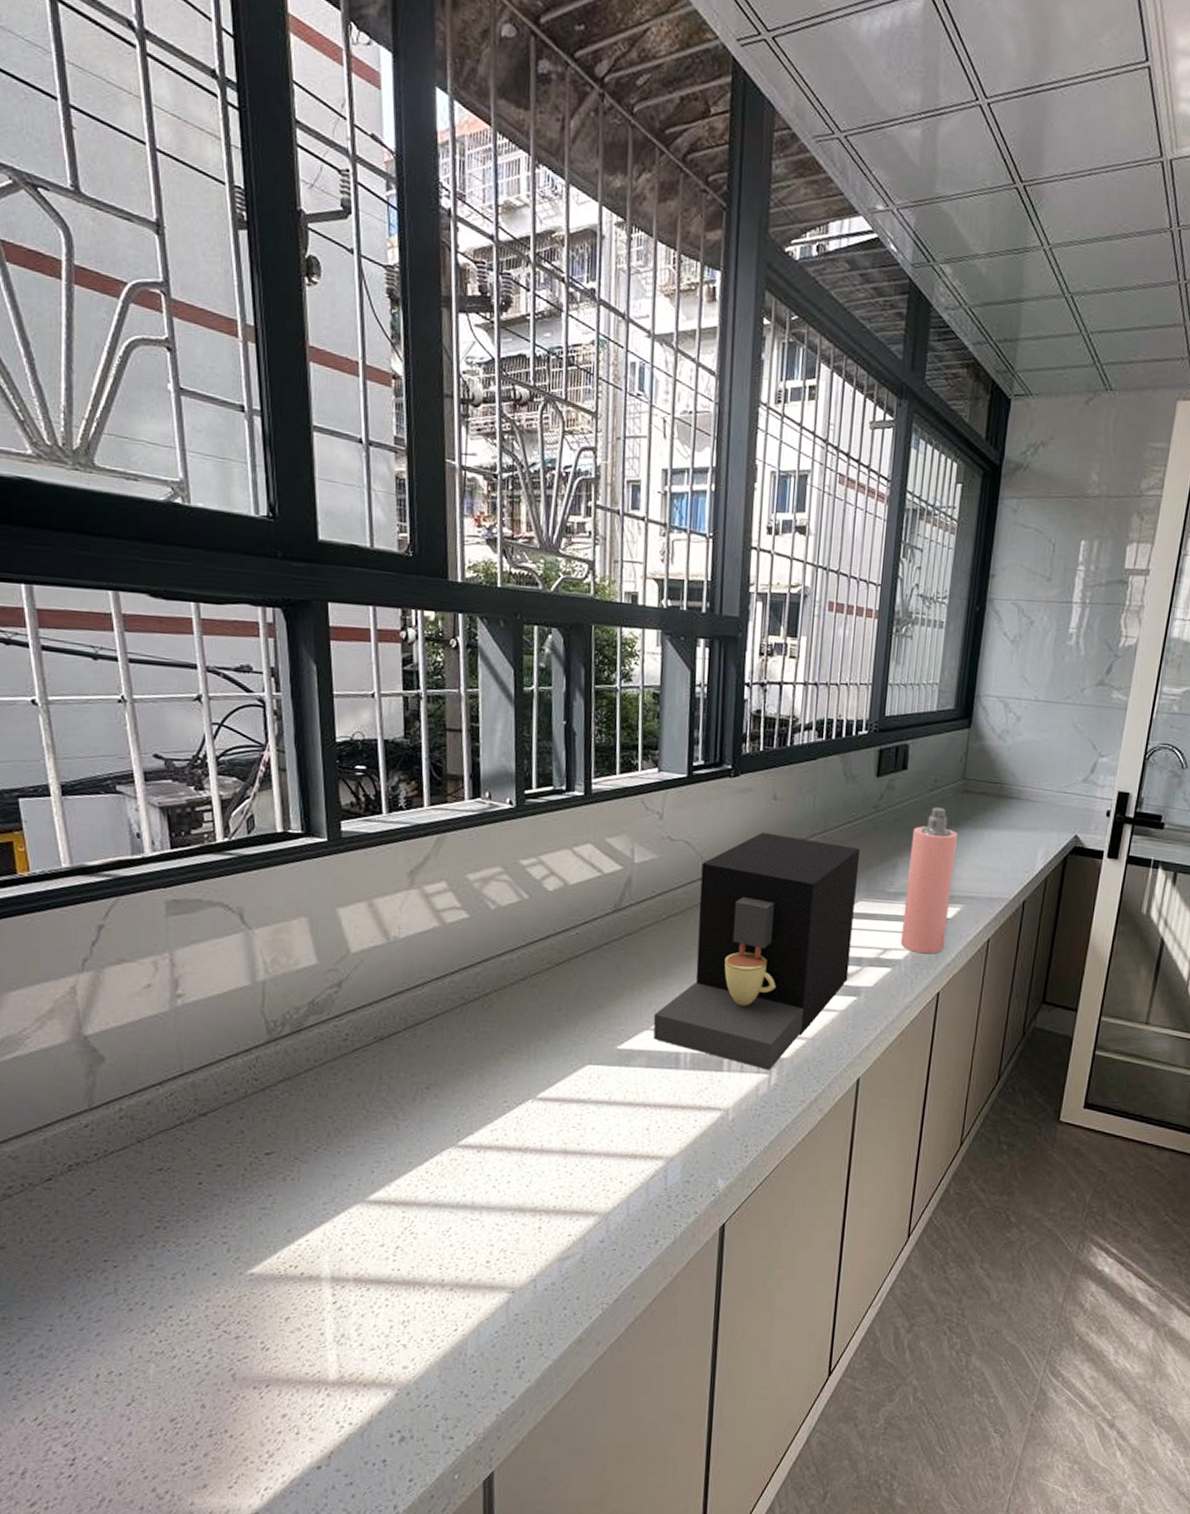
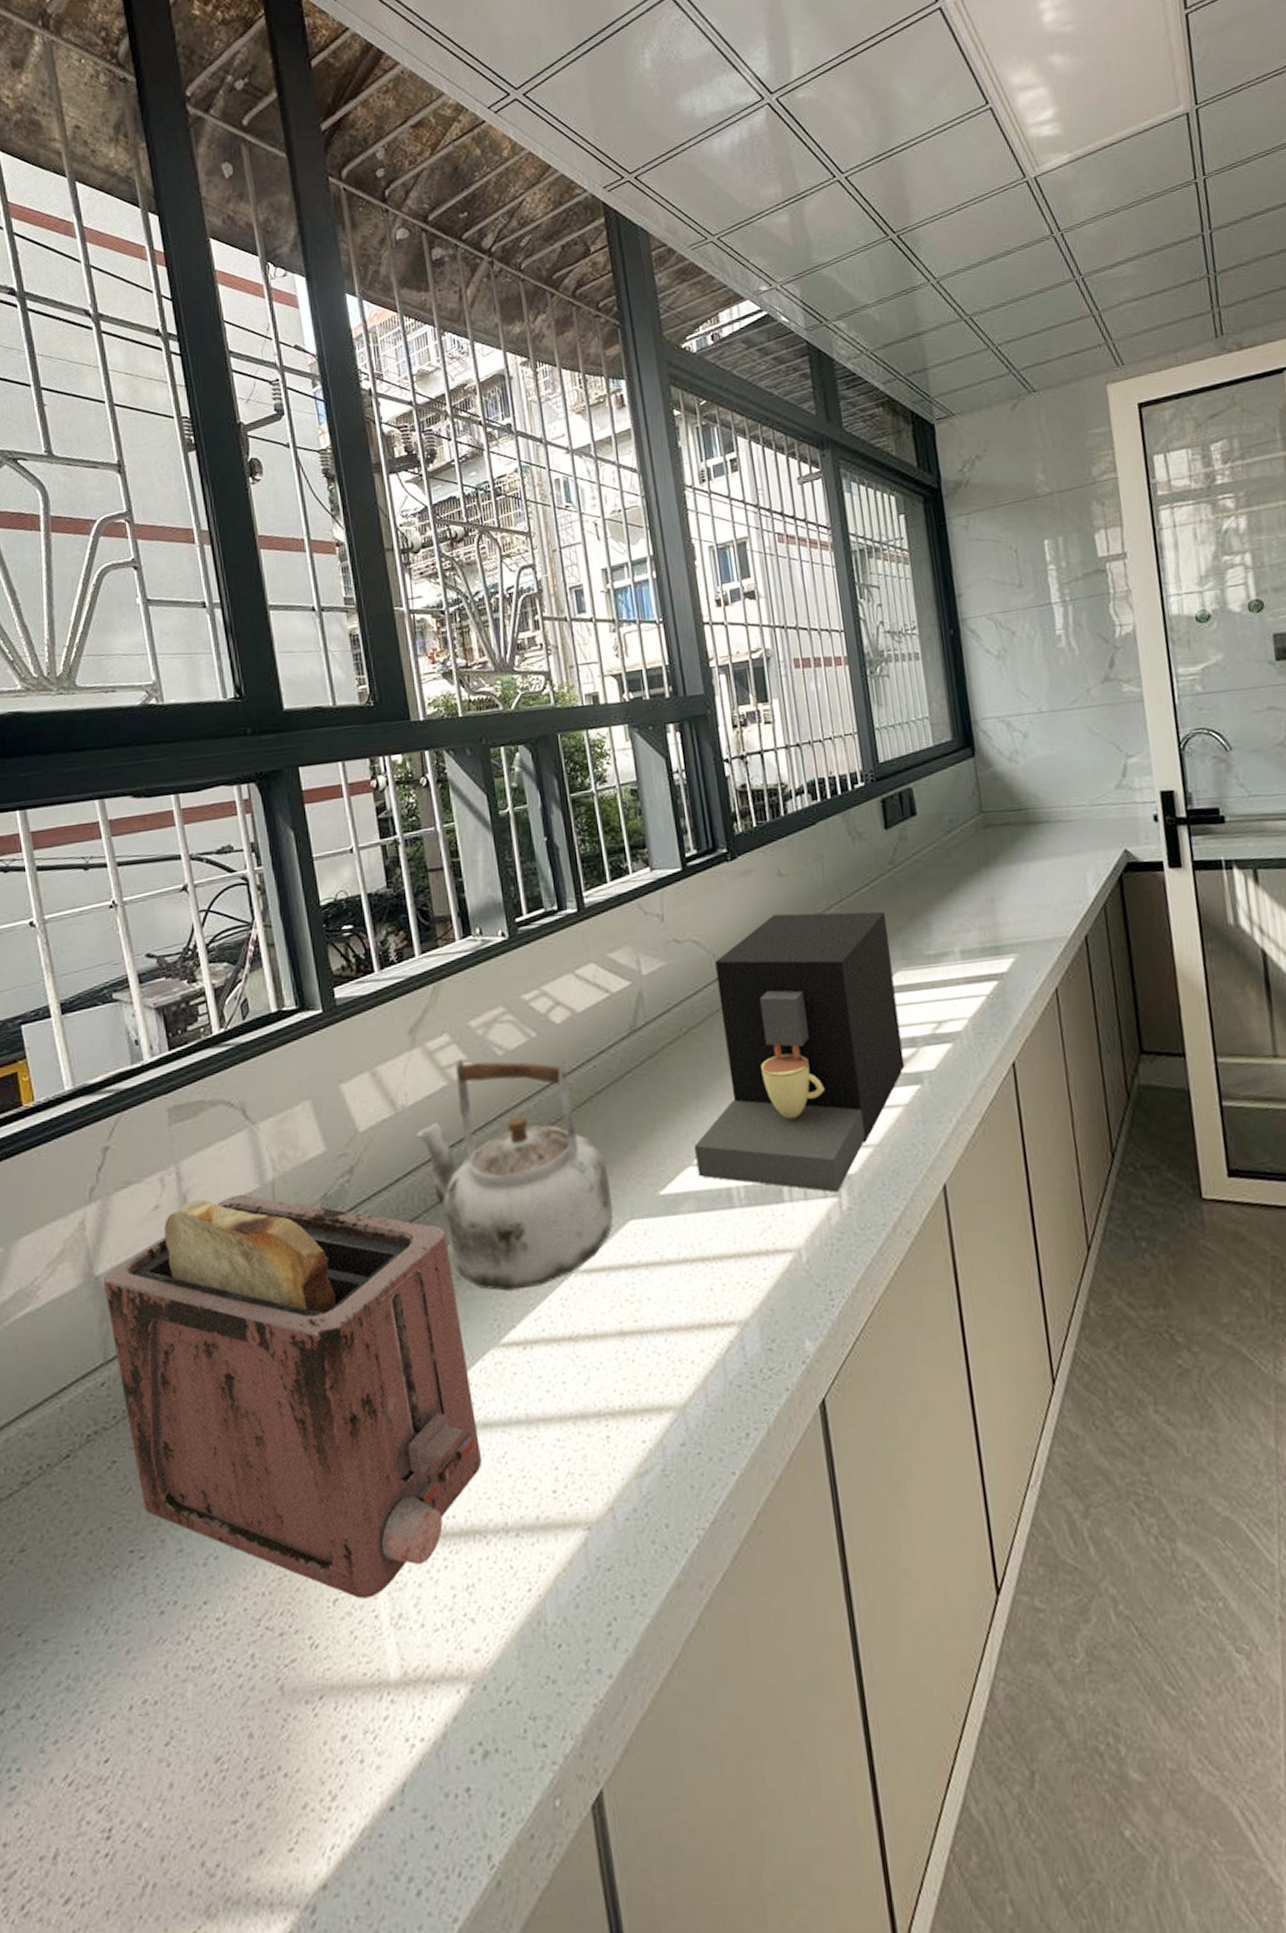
toaster: none [91,986,429,1320] -> present [103,1194,482,1599]
kettle: none [403,907,575,1105] -> present [415,1060,614,1291]
spray bottle: present [901,807,958,954] -> none [939,849,1007,1020]

